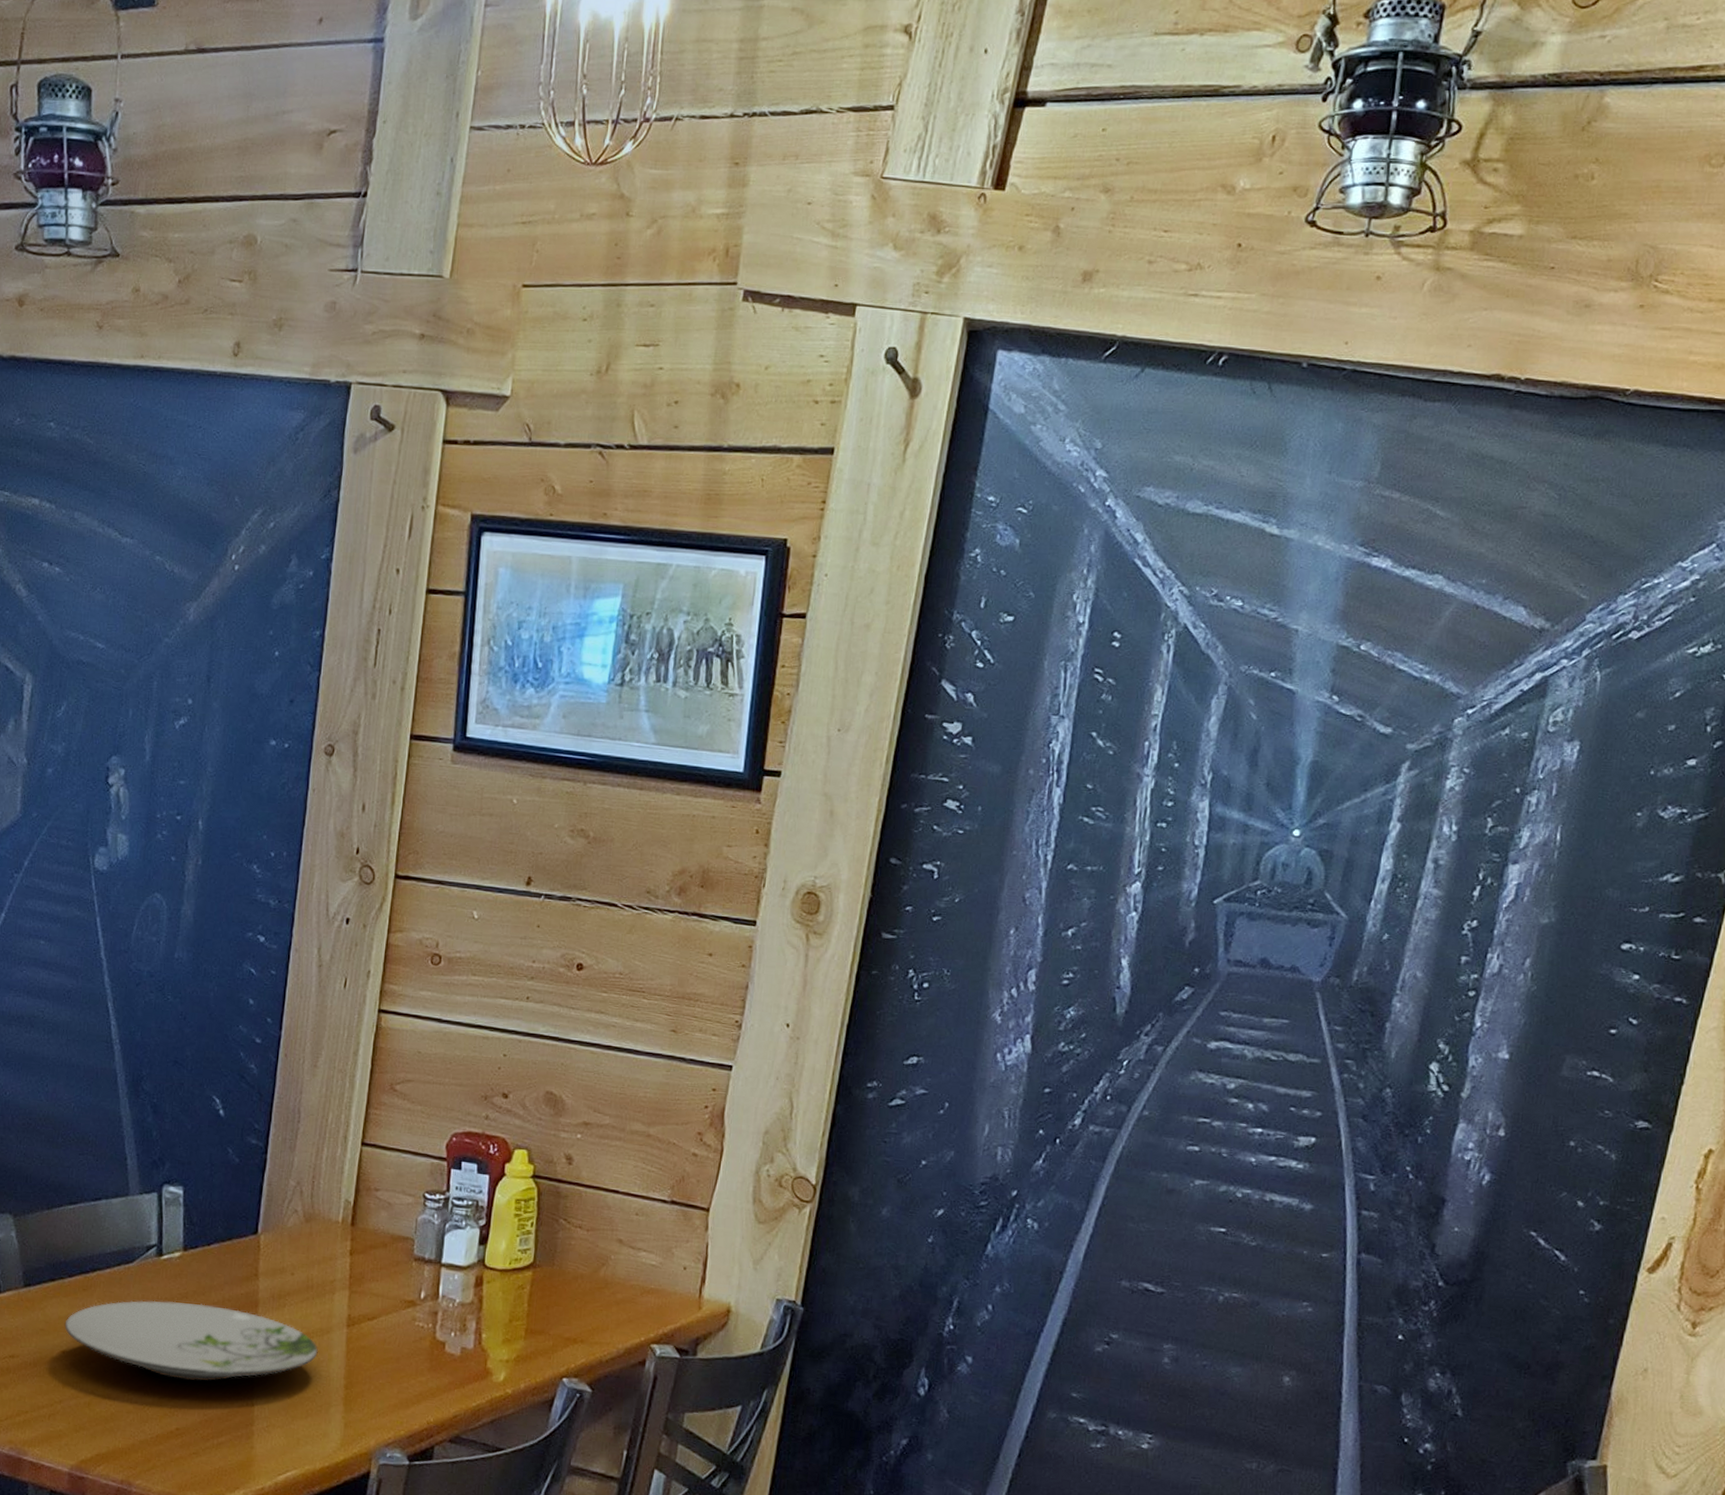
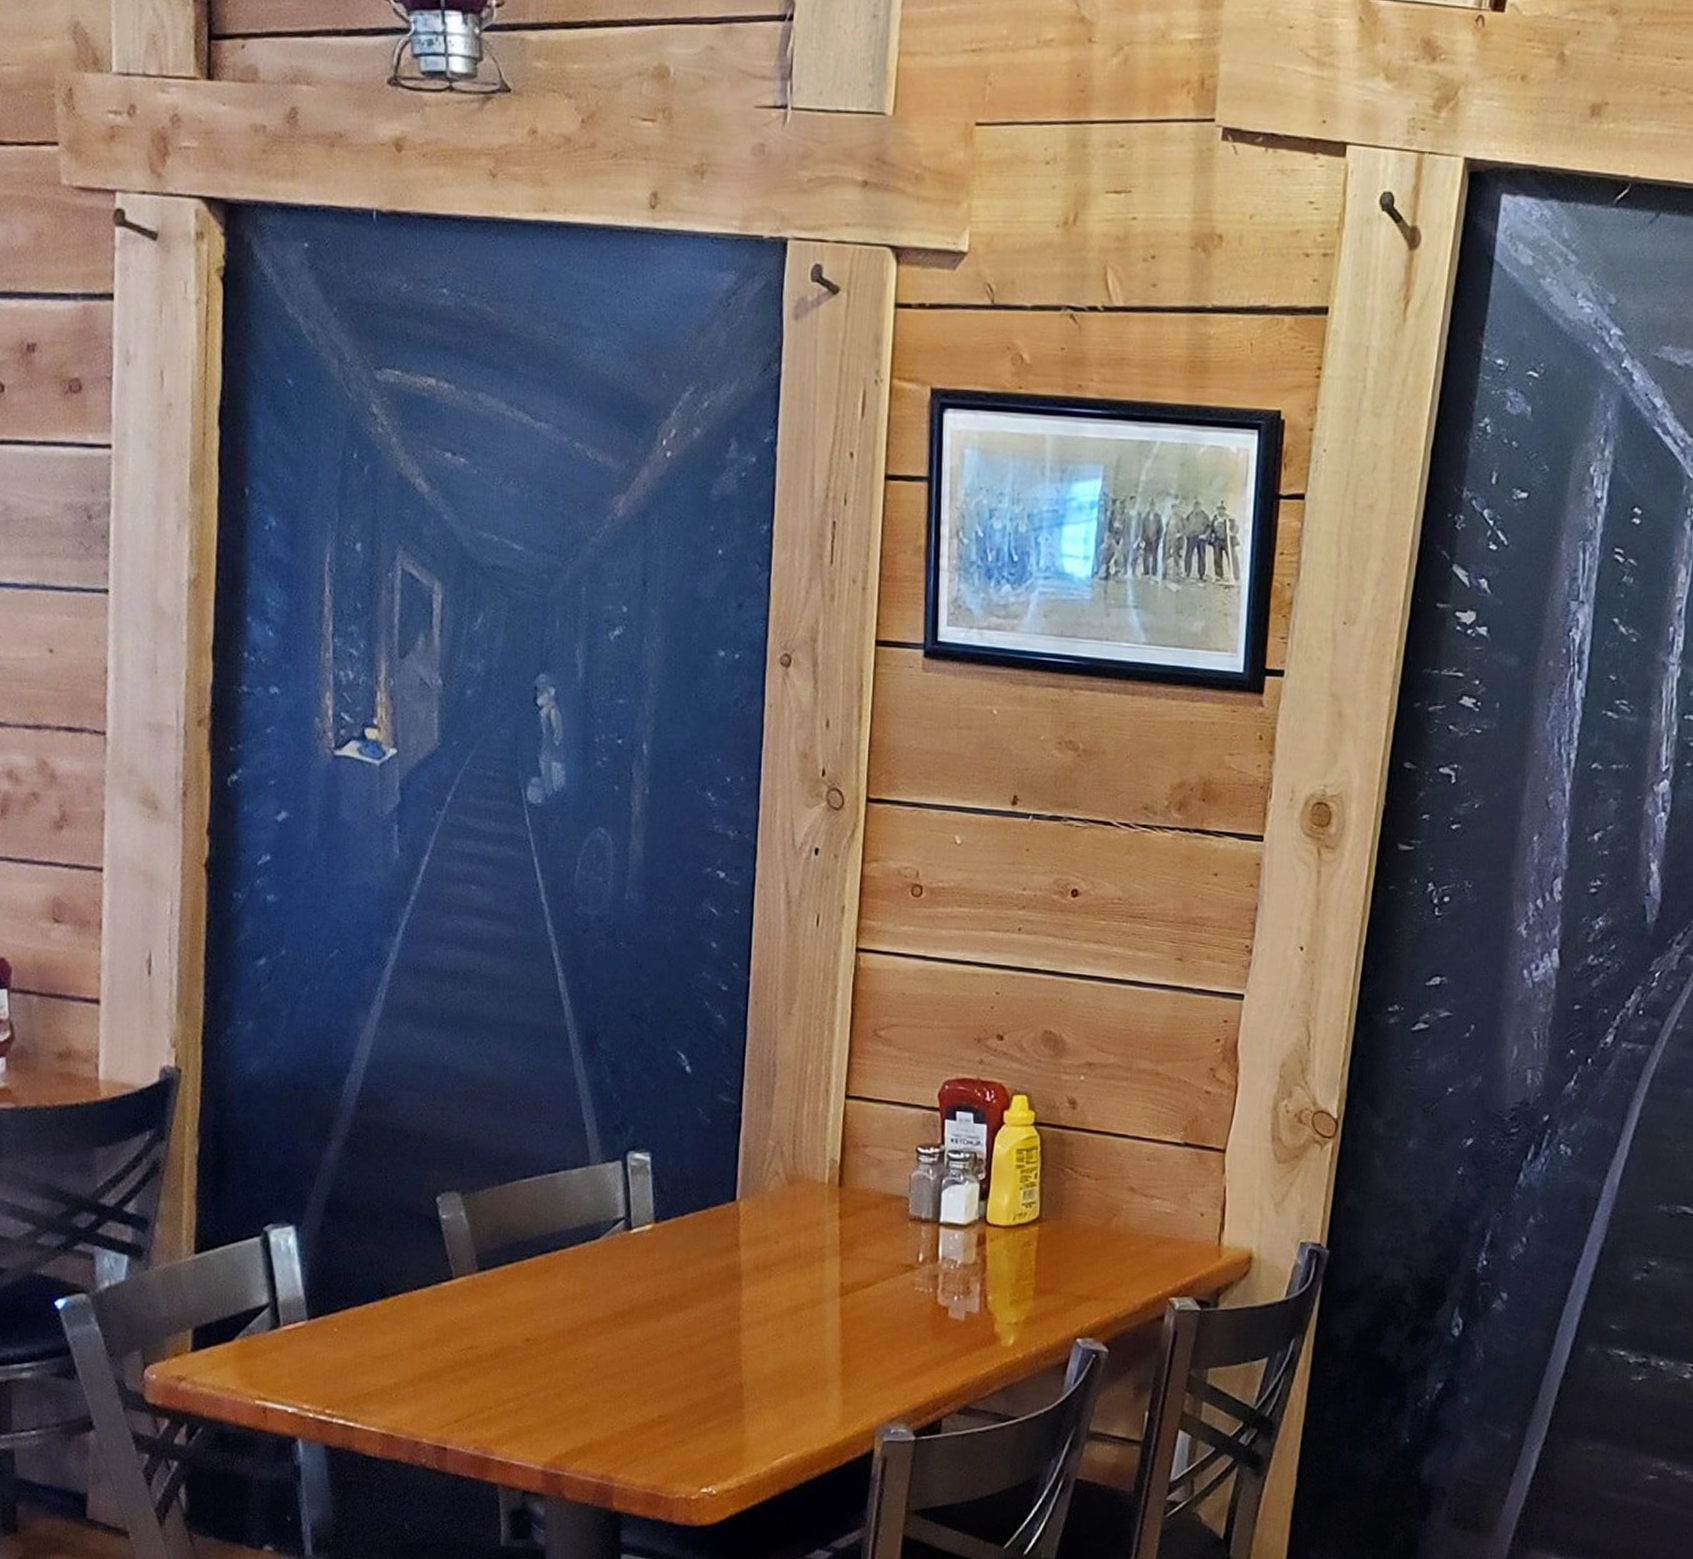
plate: present [64,1300,318,1382] -> none [527,1278,810,1365]

